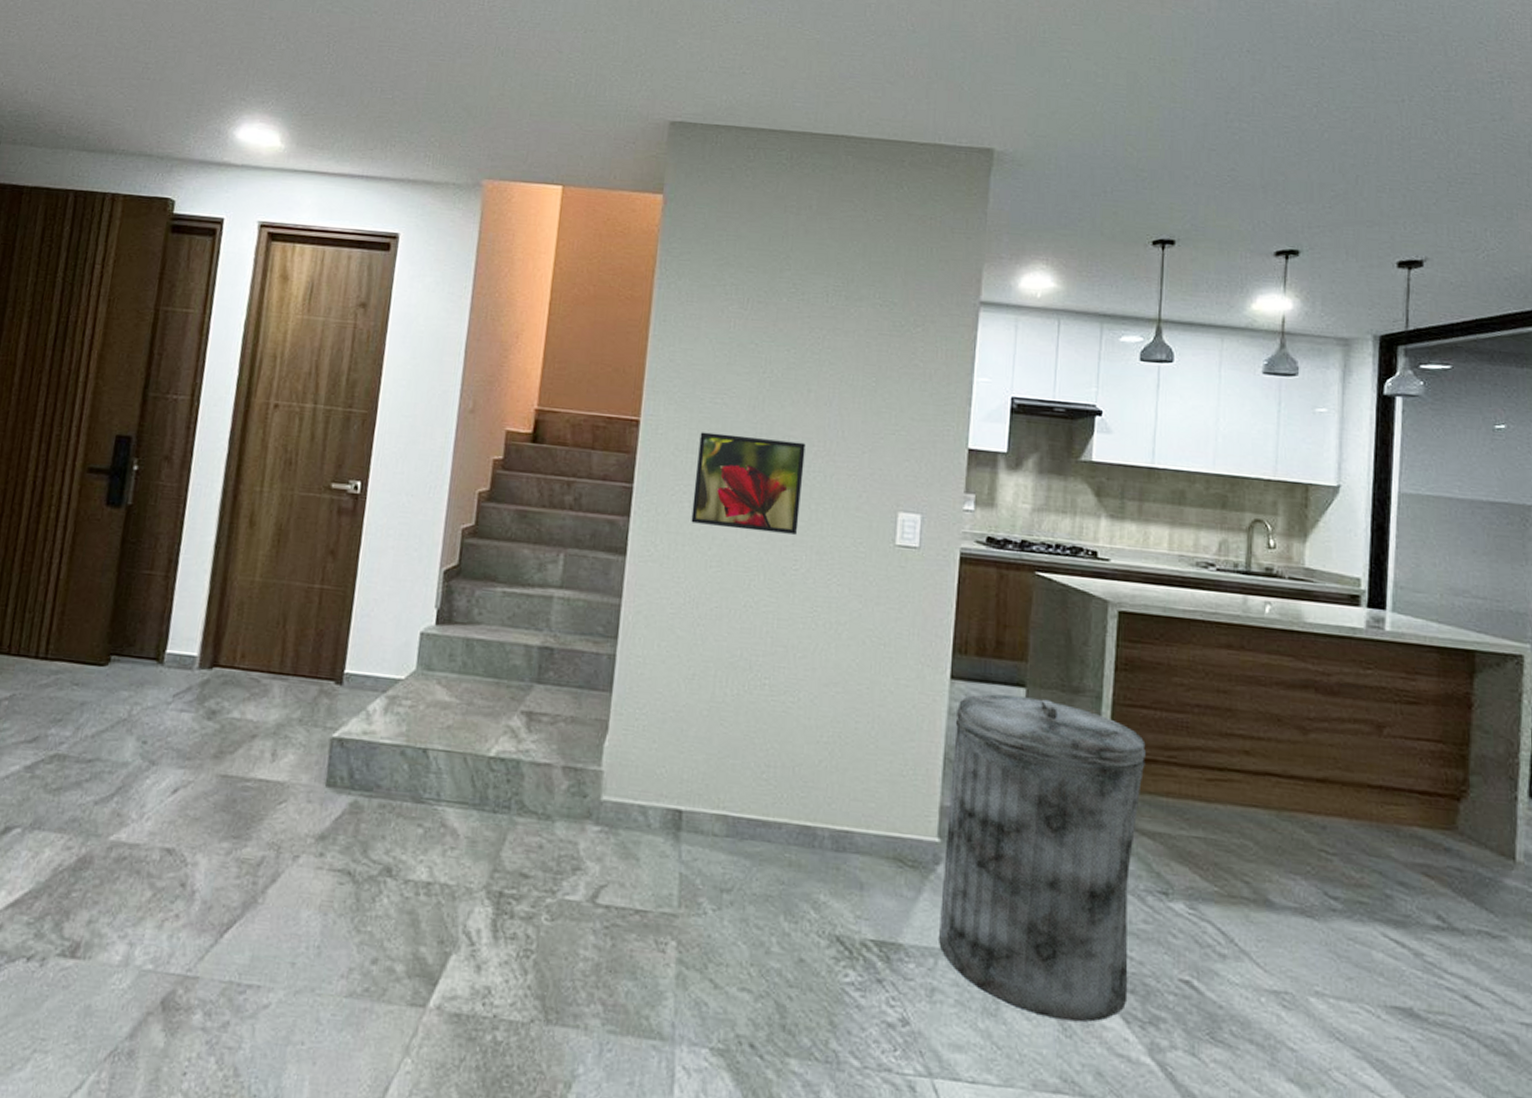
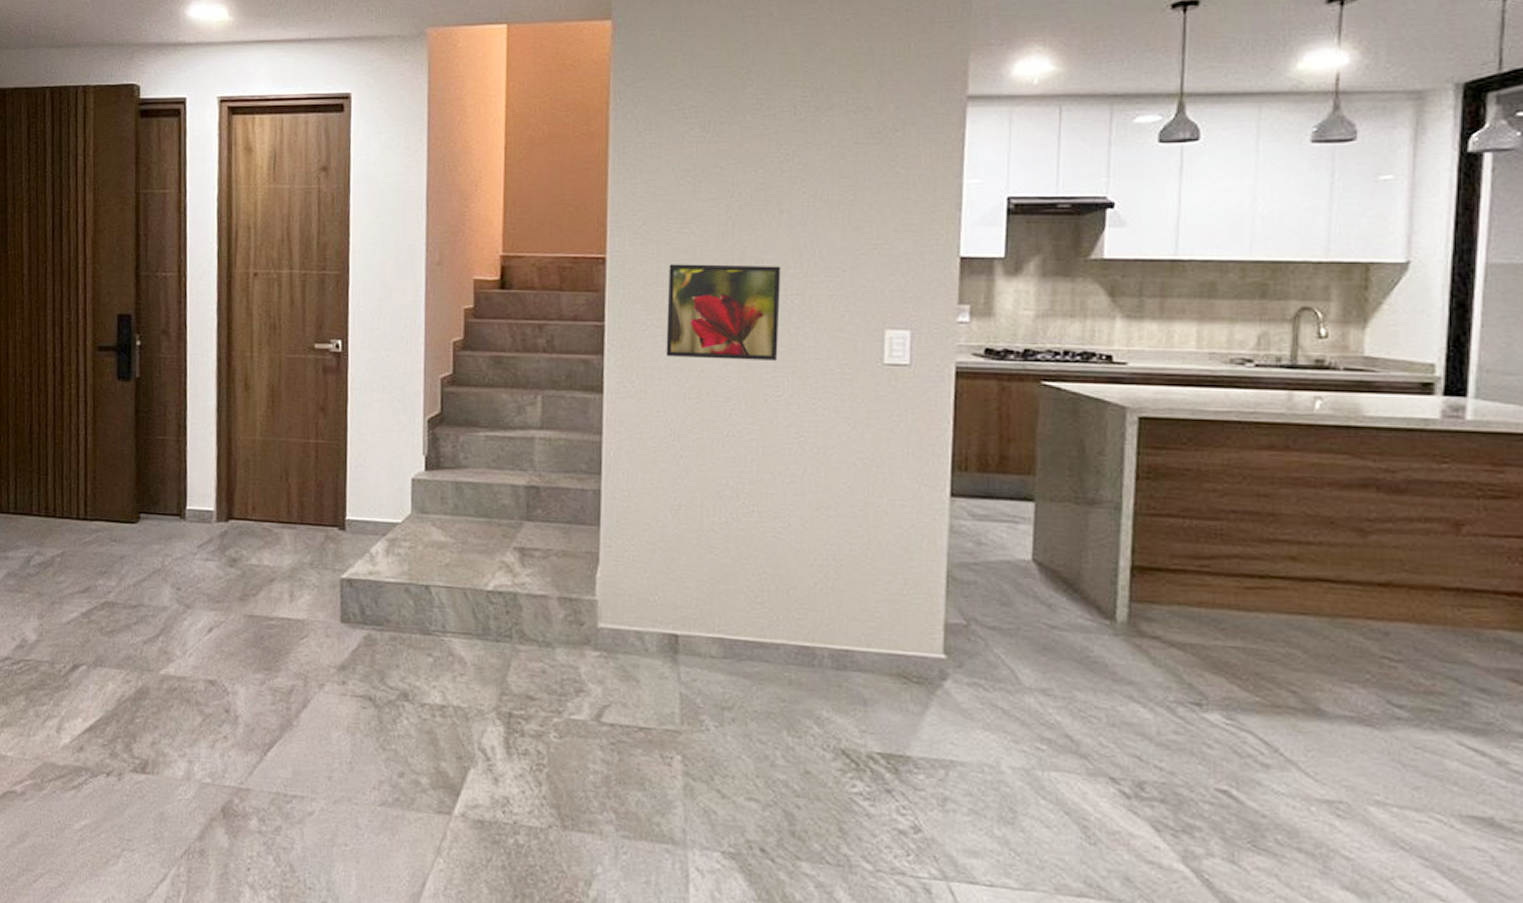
trash can: present [939,694,1147,1022] -> none [949,510,1175,830]

